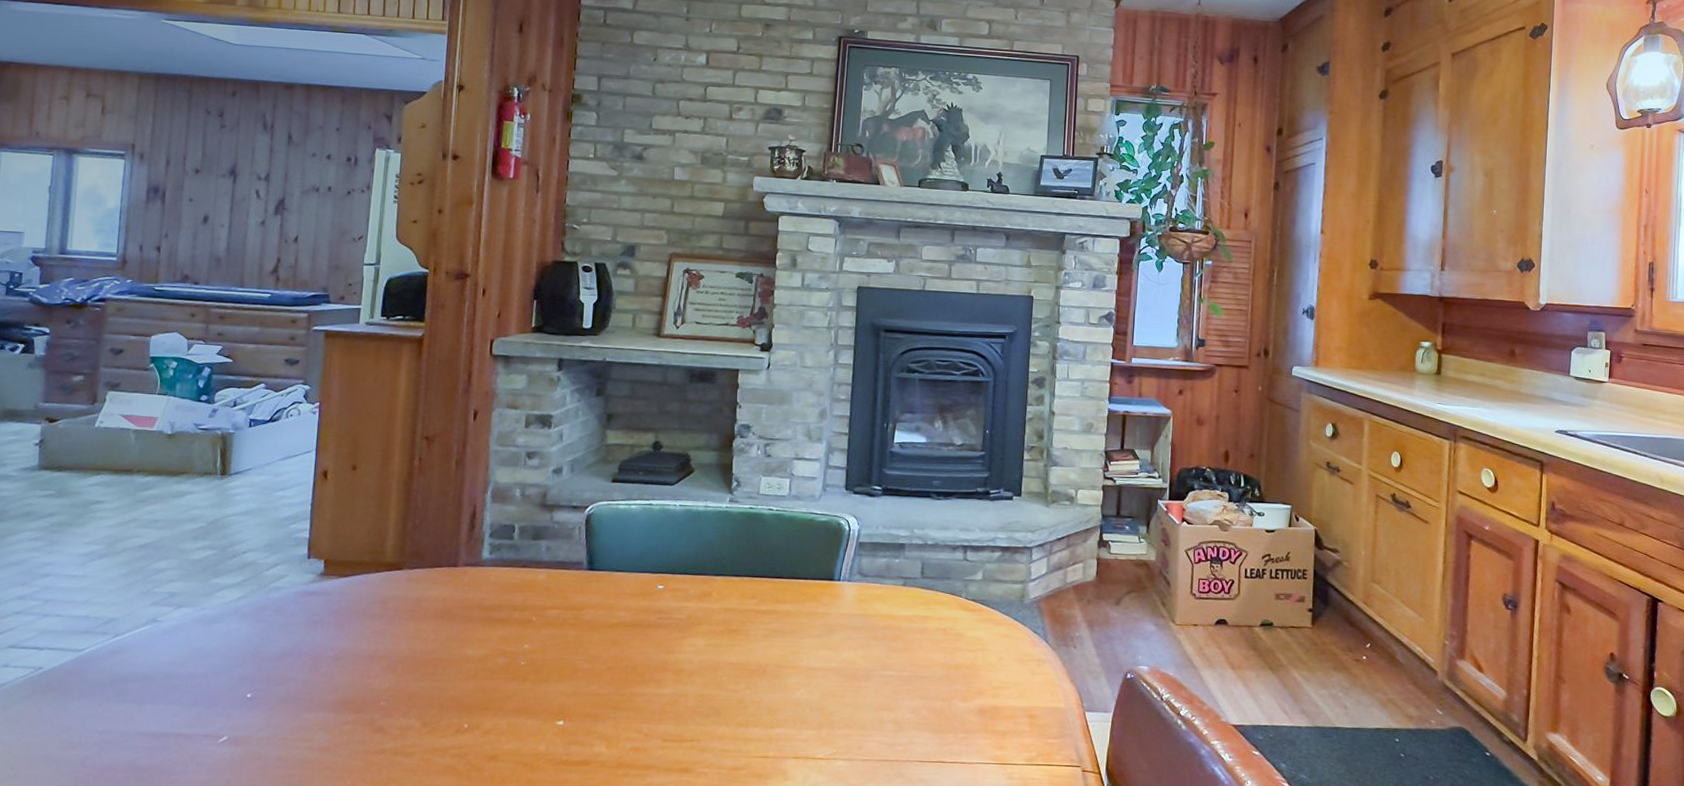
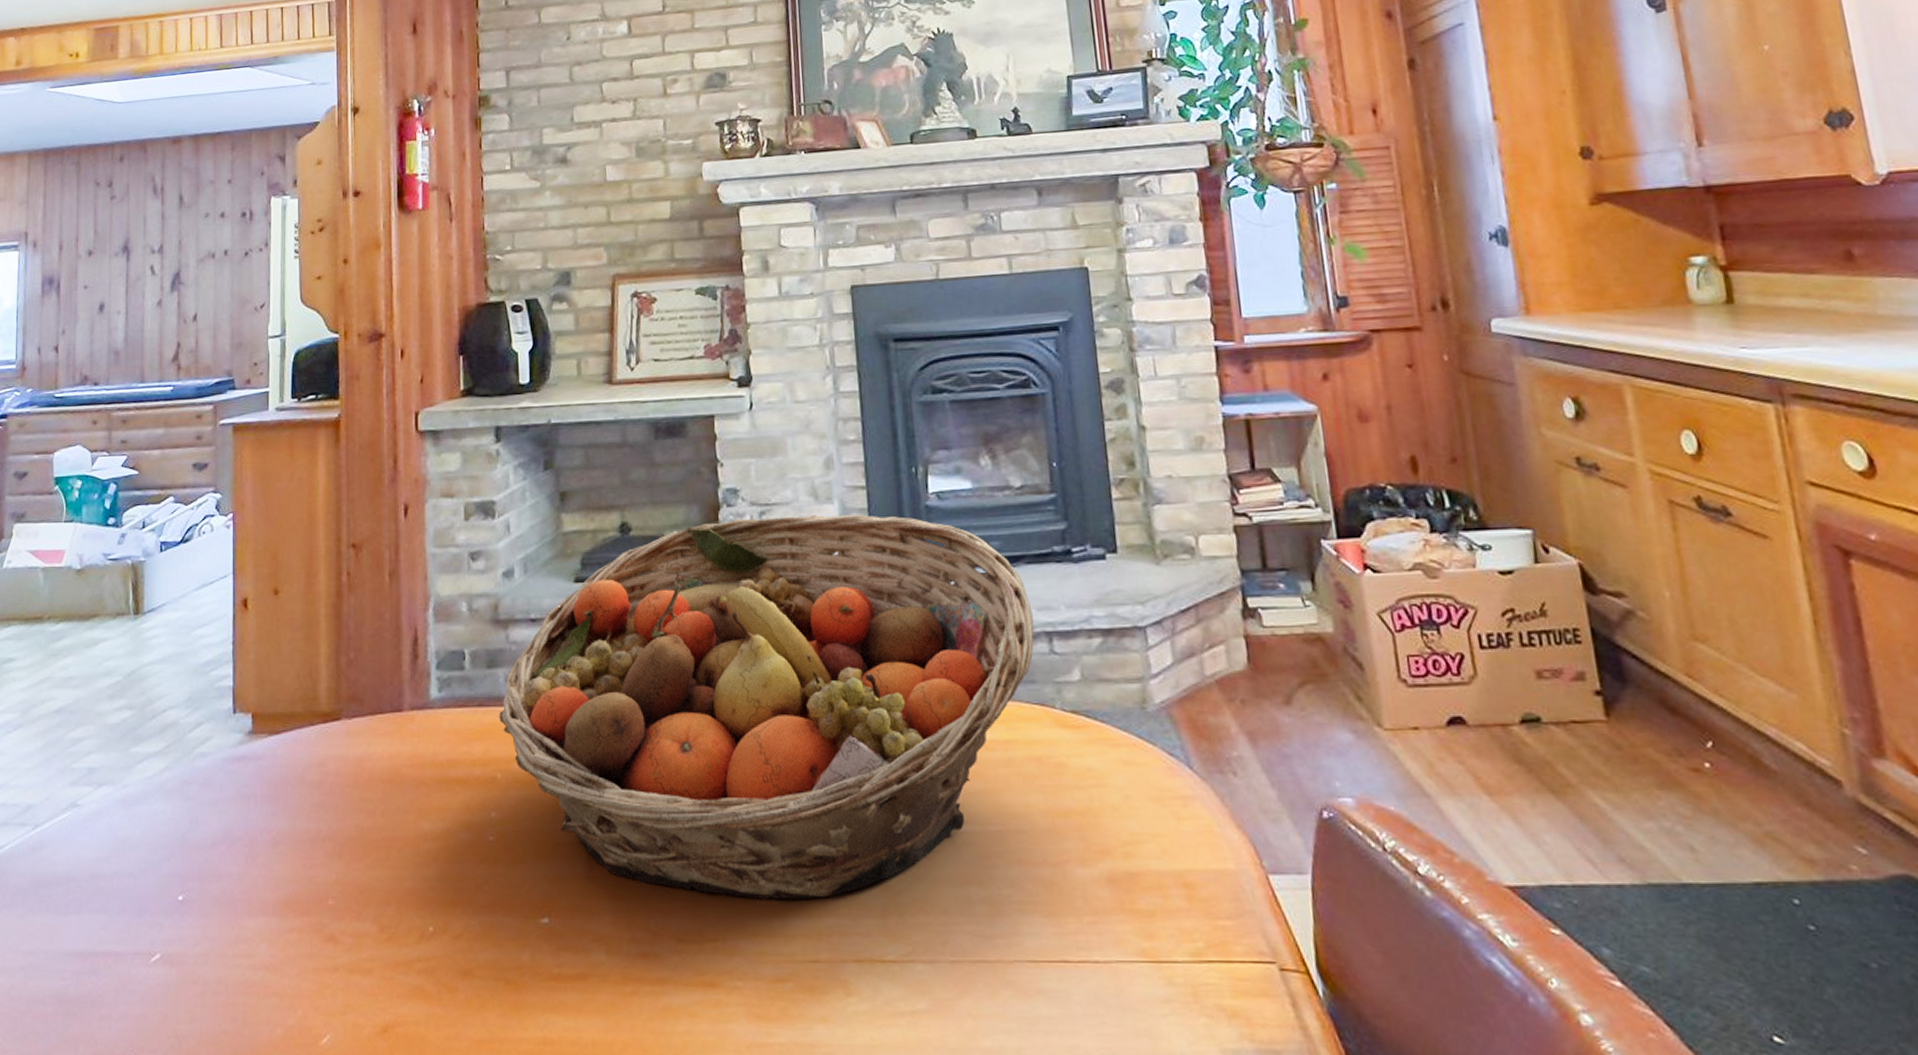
fruit basket: none [538,447,956,716] -> present [499,513,1034,900]

